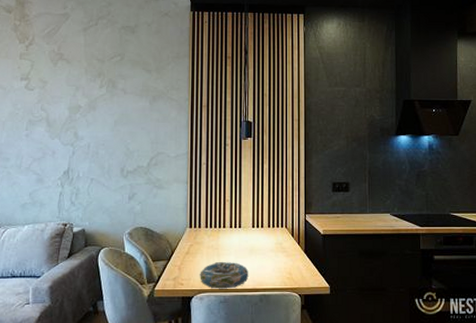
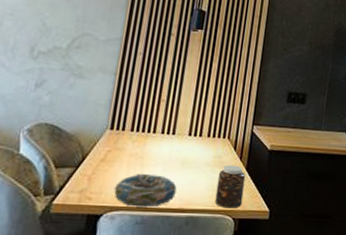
jar: none [281,249,305,286] -> present [214,164,246,208]

